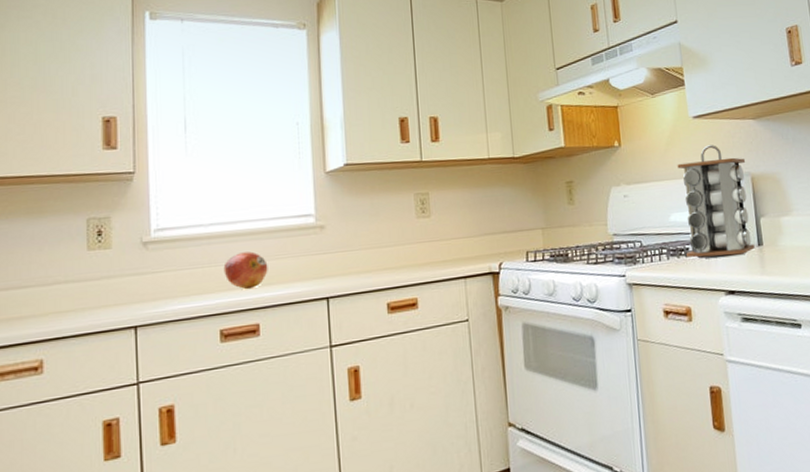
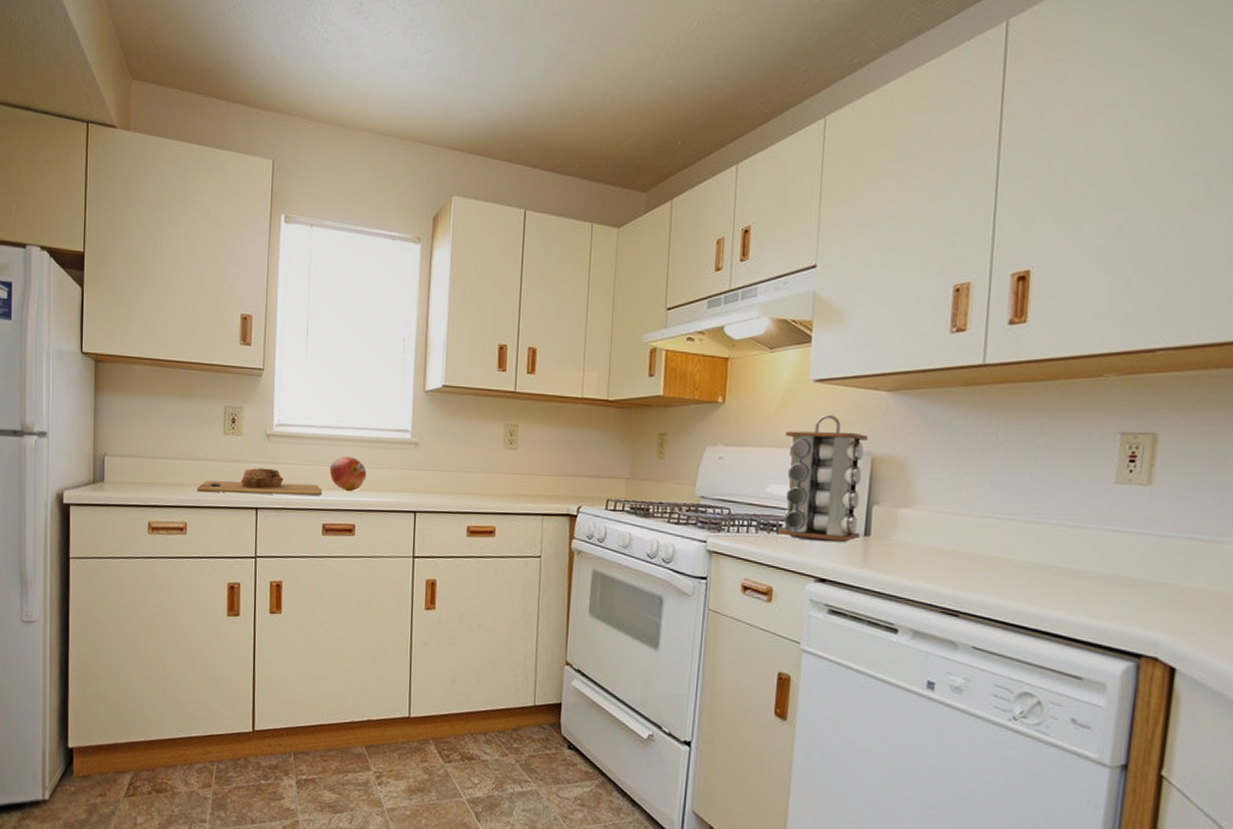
cutting board: none [55,278,217,321] -> present [197,468,322,496]

